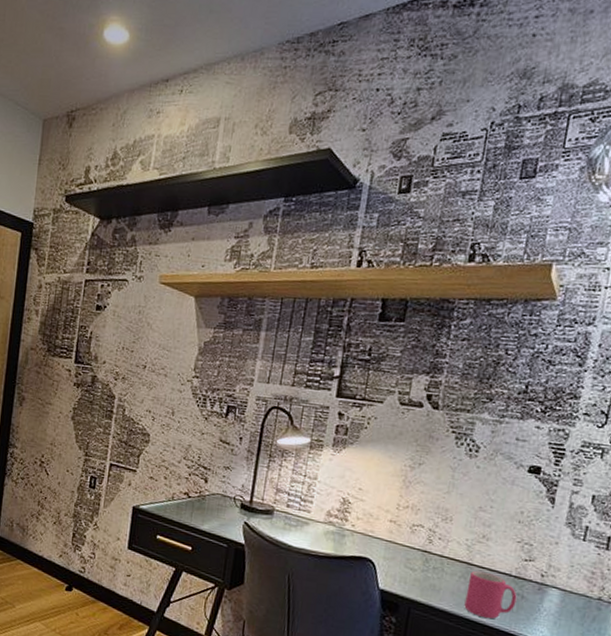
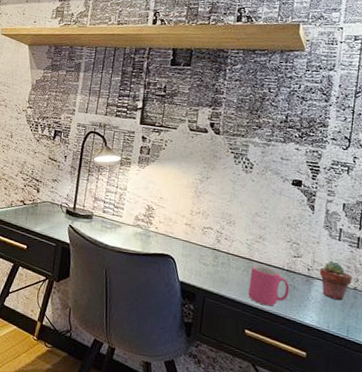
potted succulent: none [555,565,597,613] -> present [319,261,352,301]

